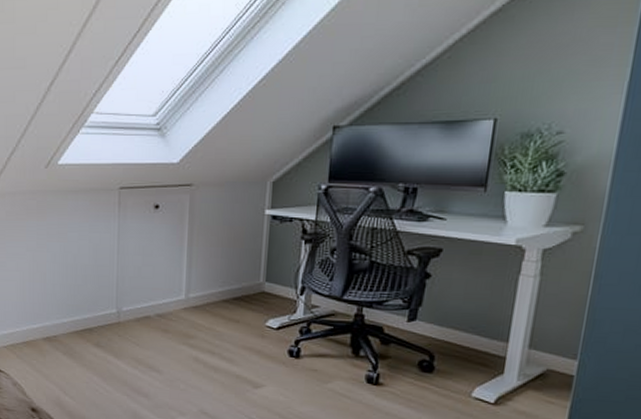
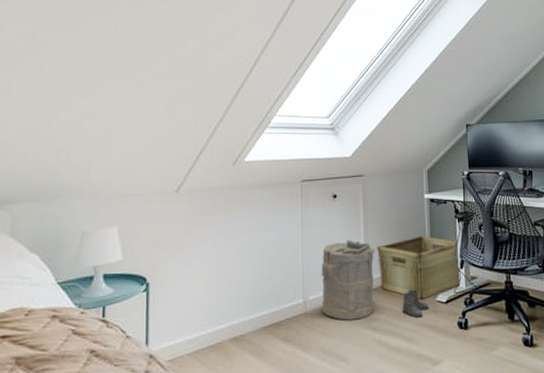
laundry hamper: none [136,254,200,335] -> present [321,240,376,320]
hamper: none [201,255,298,324] -> present [377,235,459,300]
boots: none [225,311,256,340] -> present [402,289,429,318]

